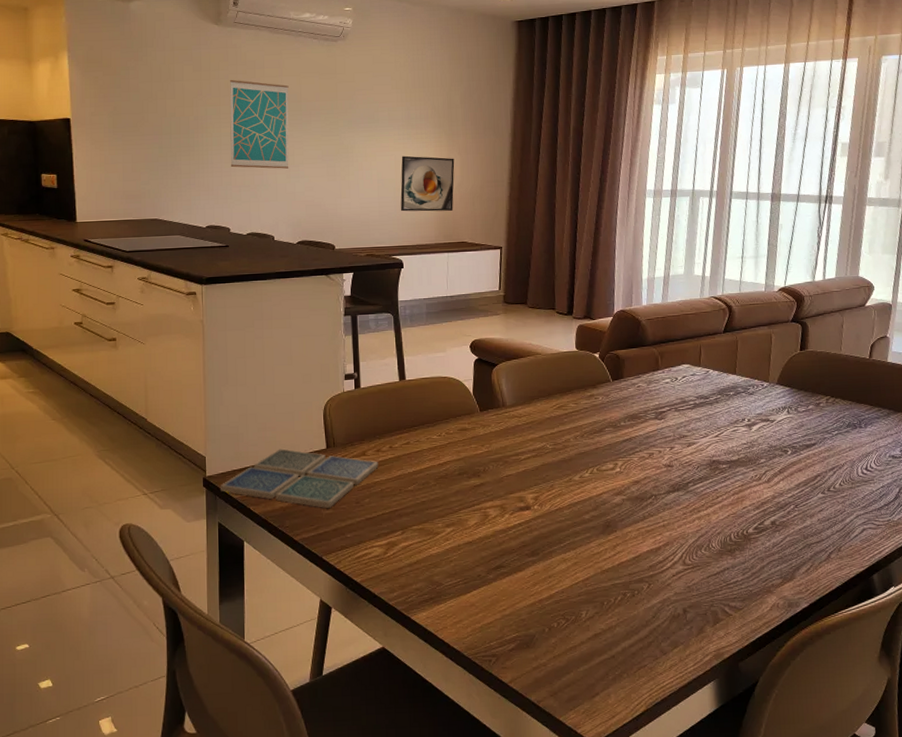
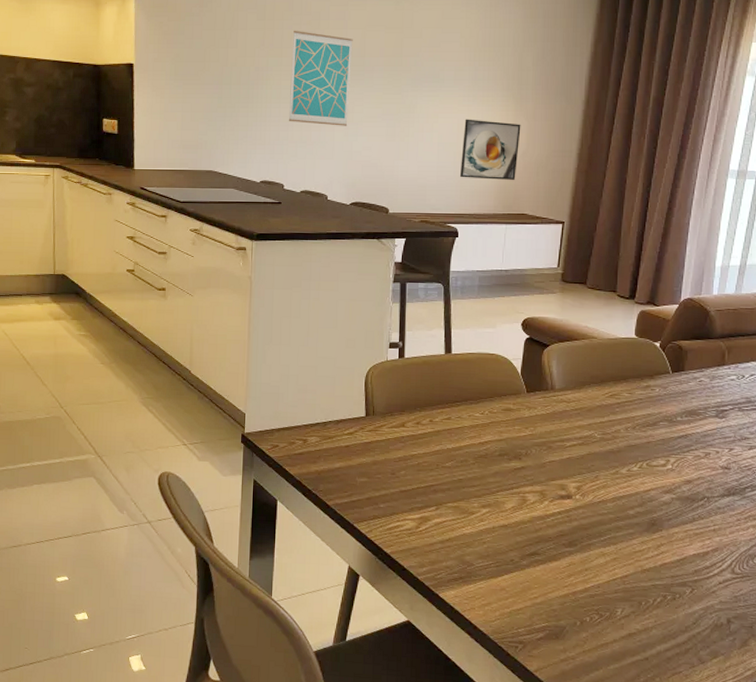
drink coaster: present [220,448,379,509] -> none [258,412,417,477]

